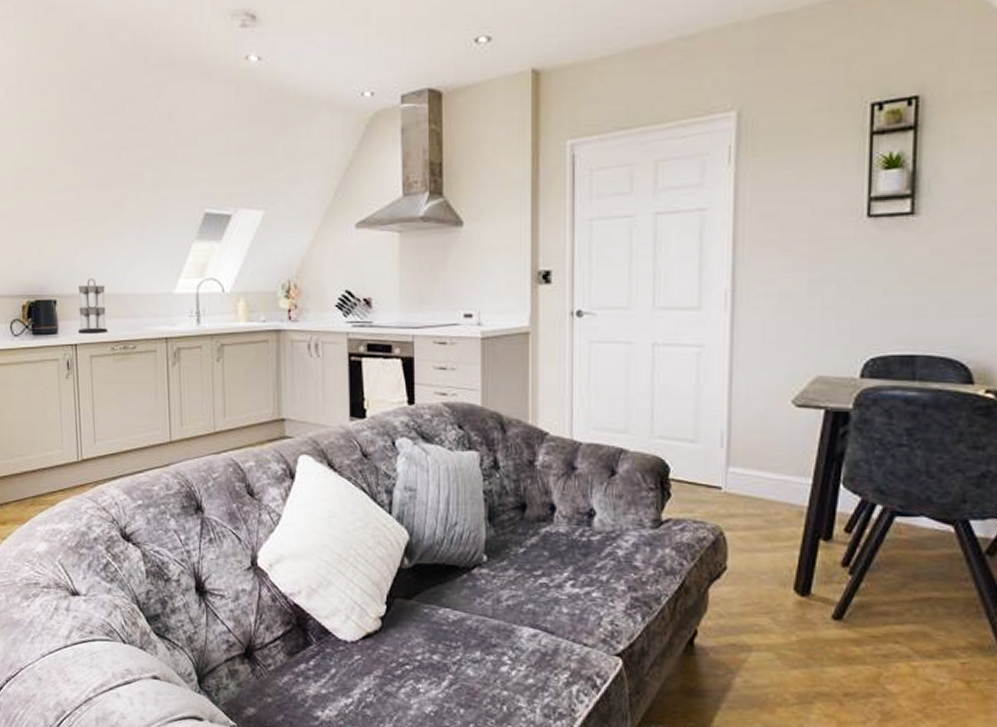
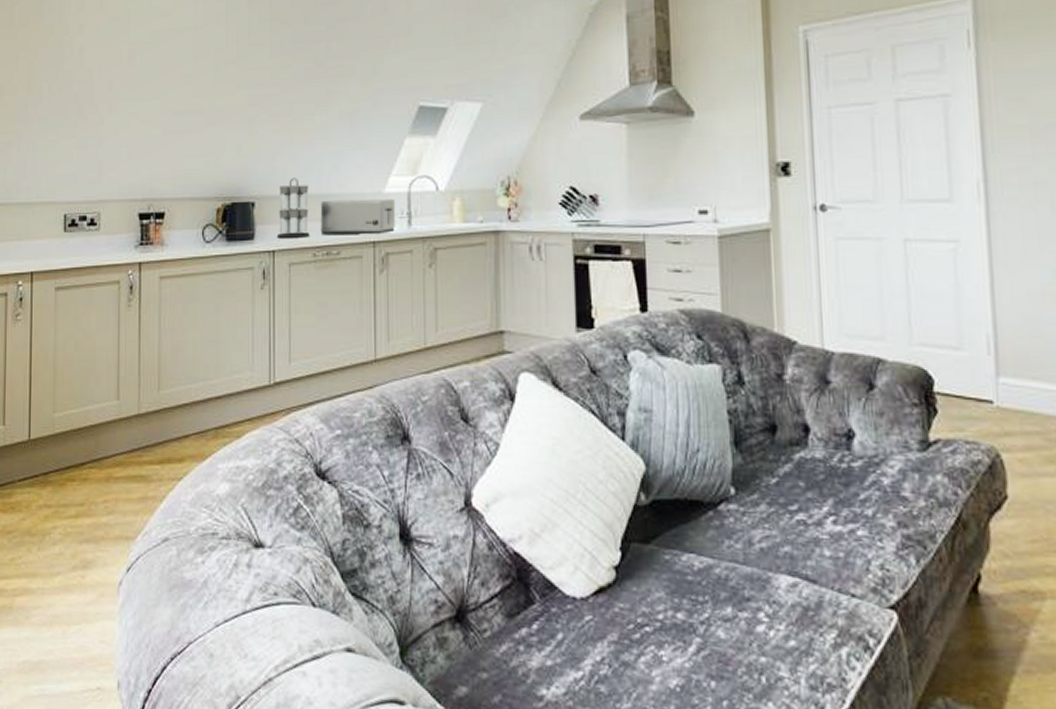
toaster: none [116,298,185,332] -> present [320,198,395,236]

